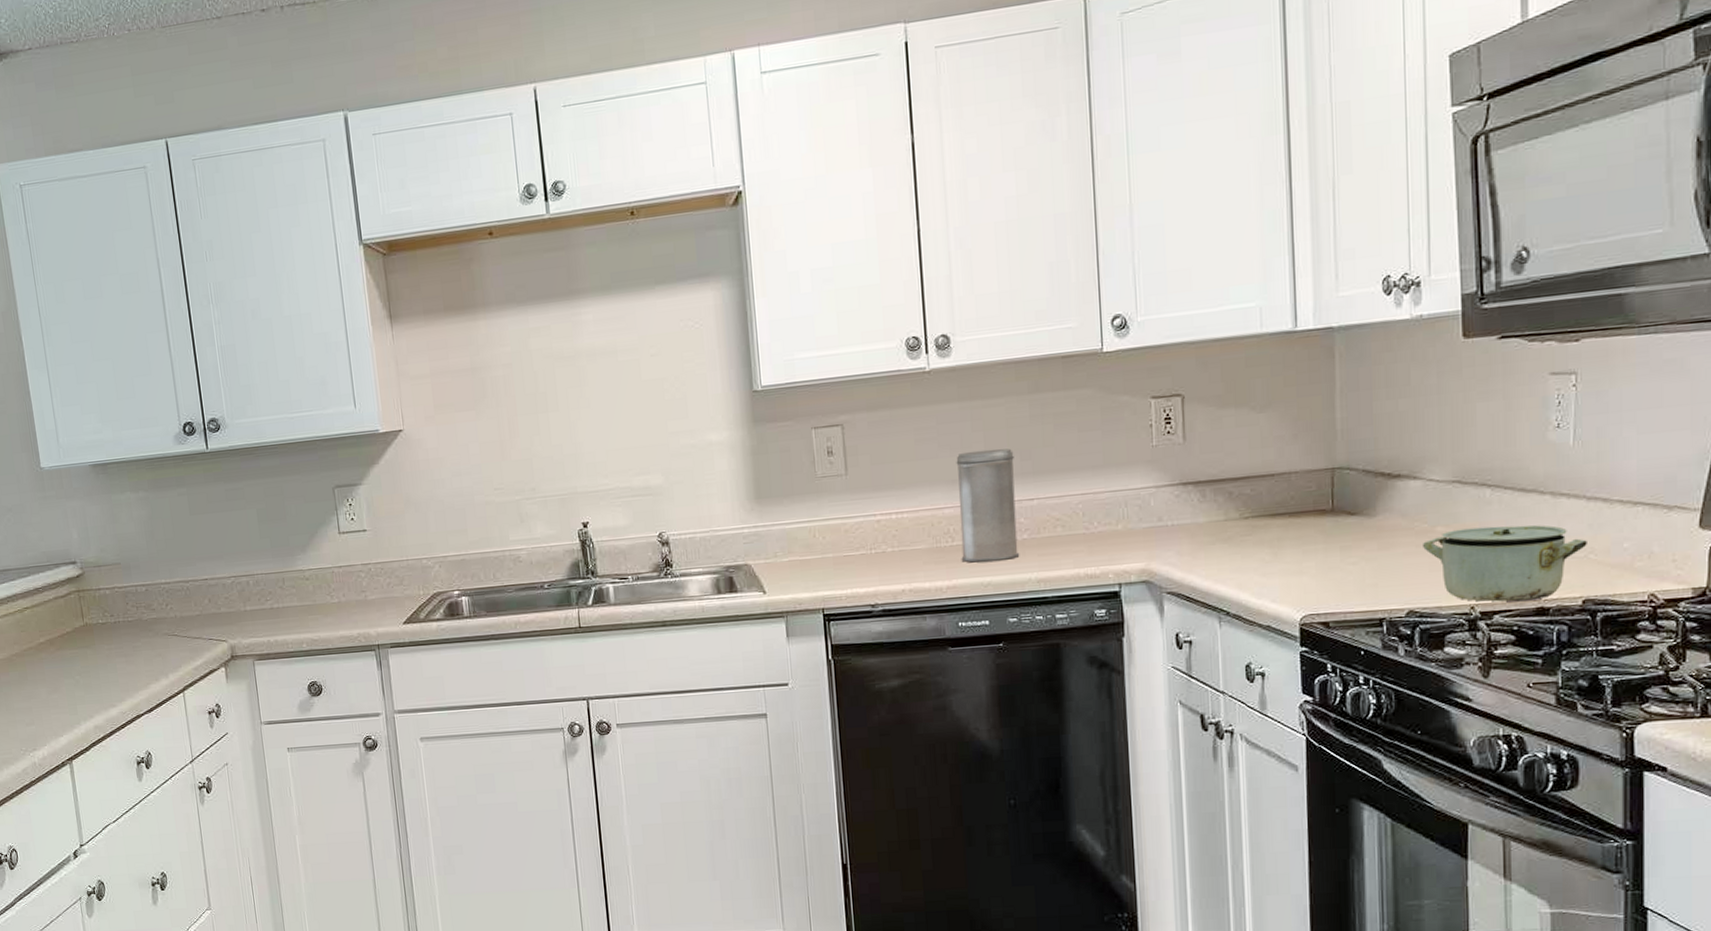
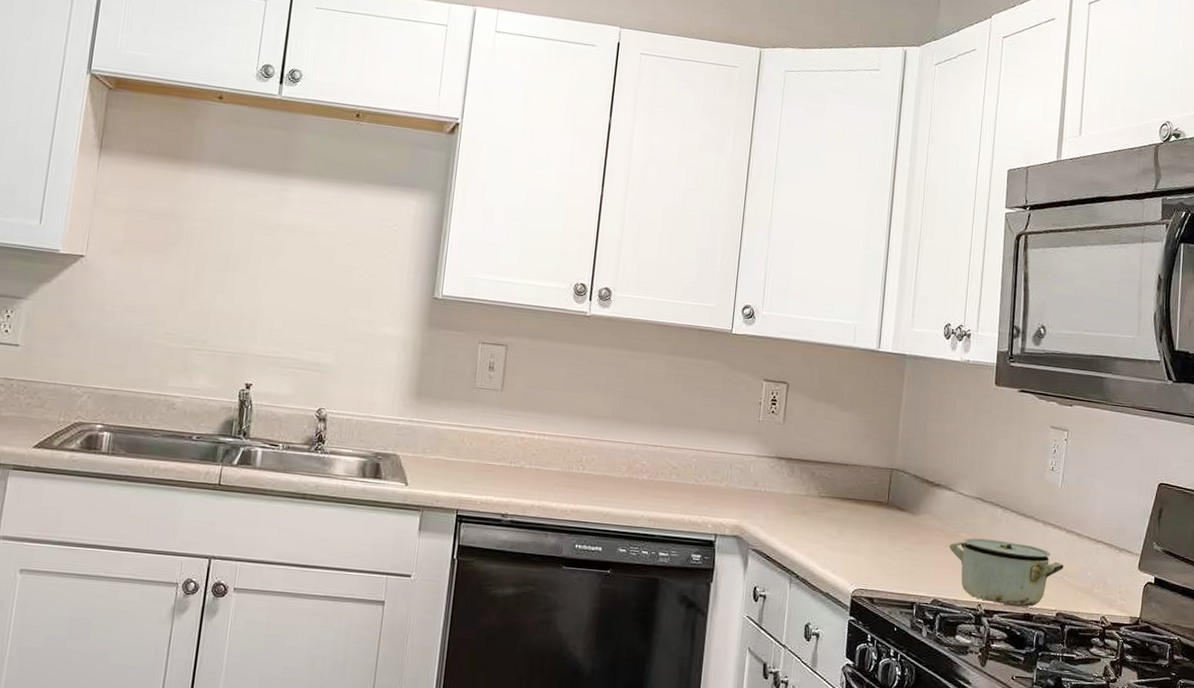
canister: present [956,448,1020,563] -> none [587,392,648,496]

